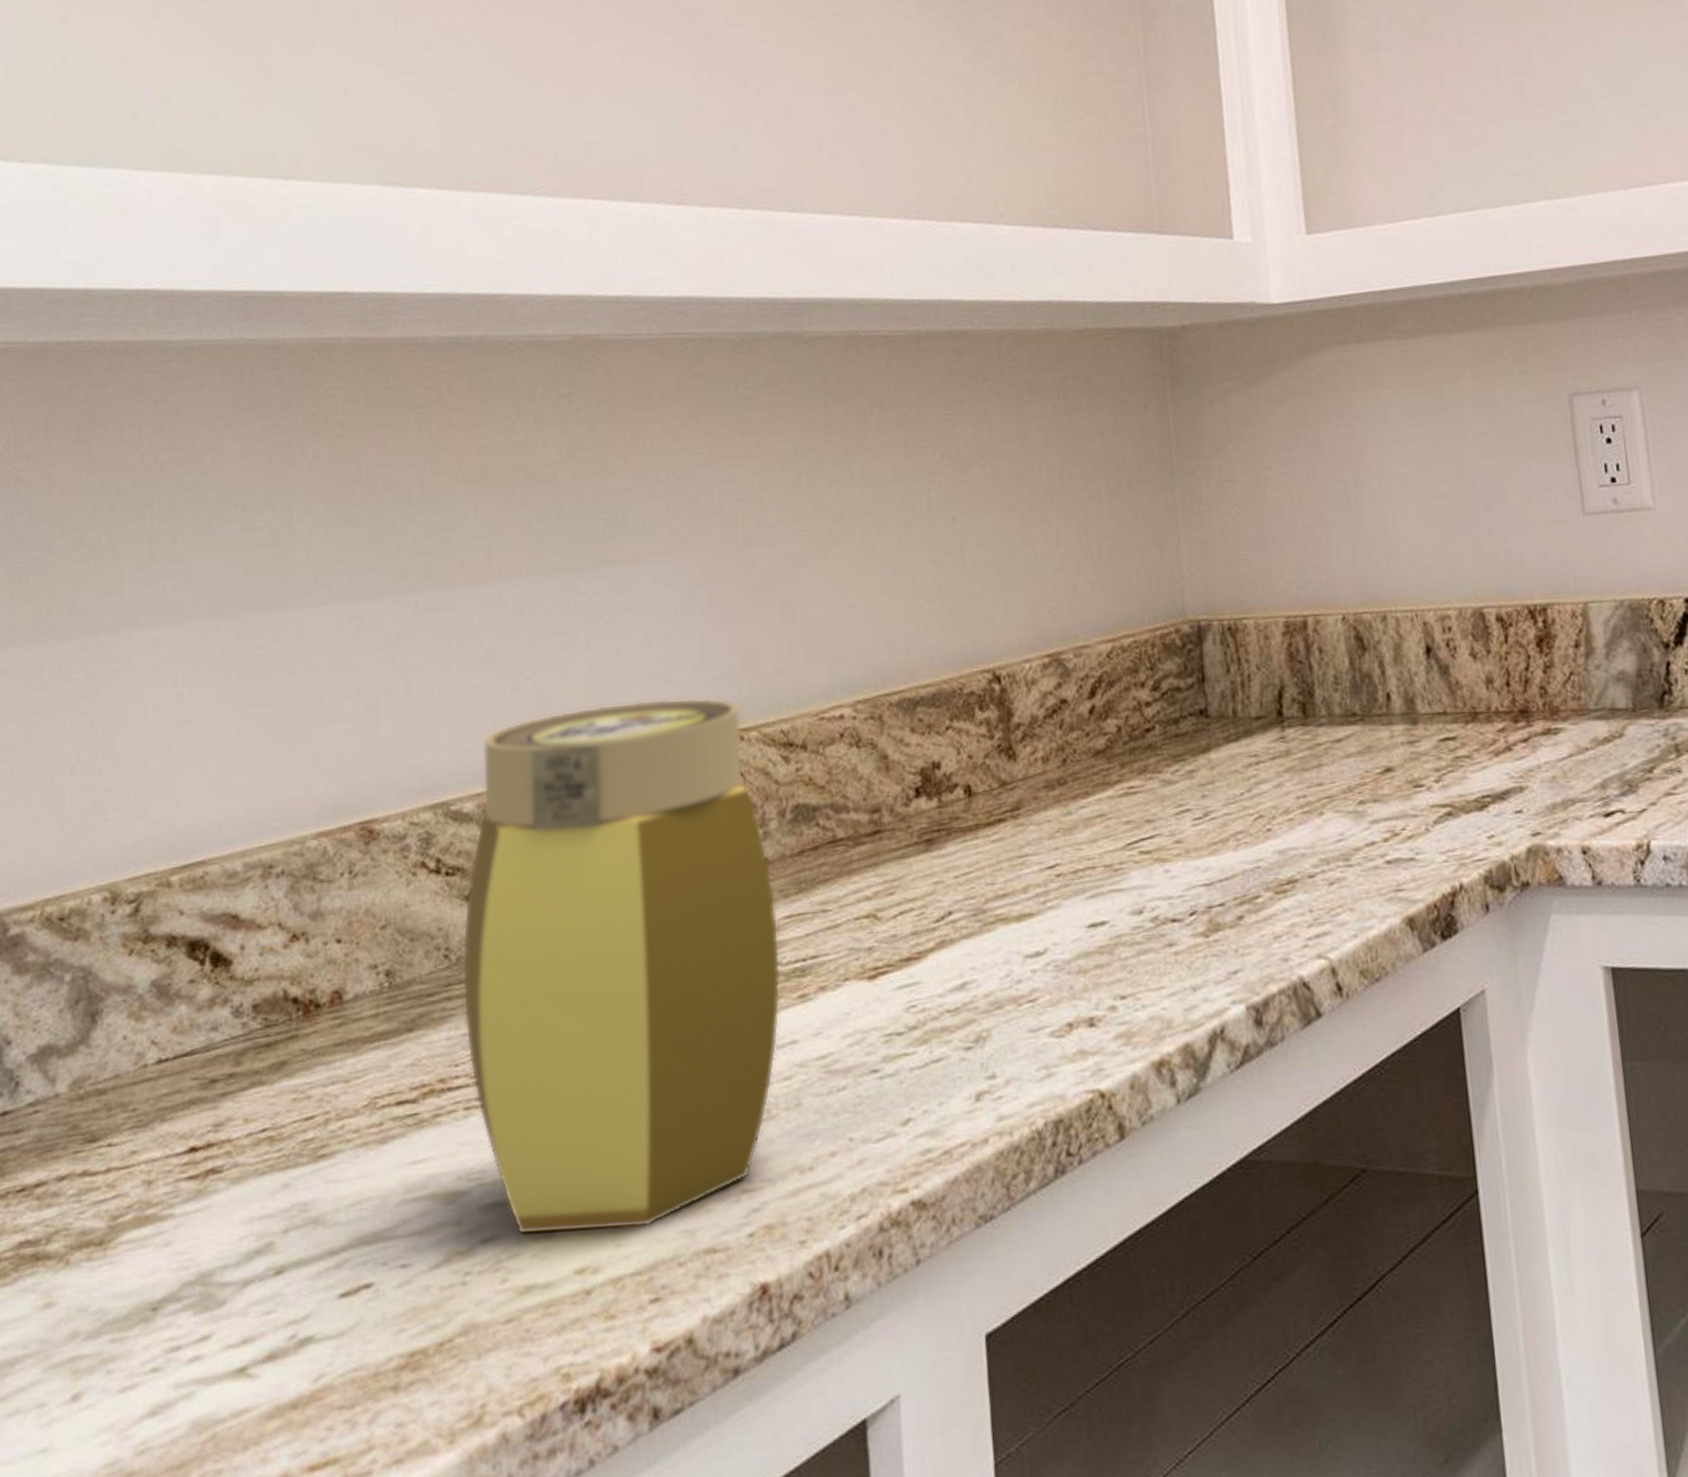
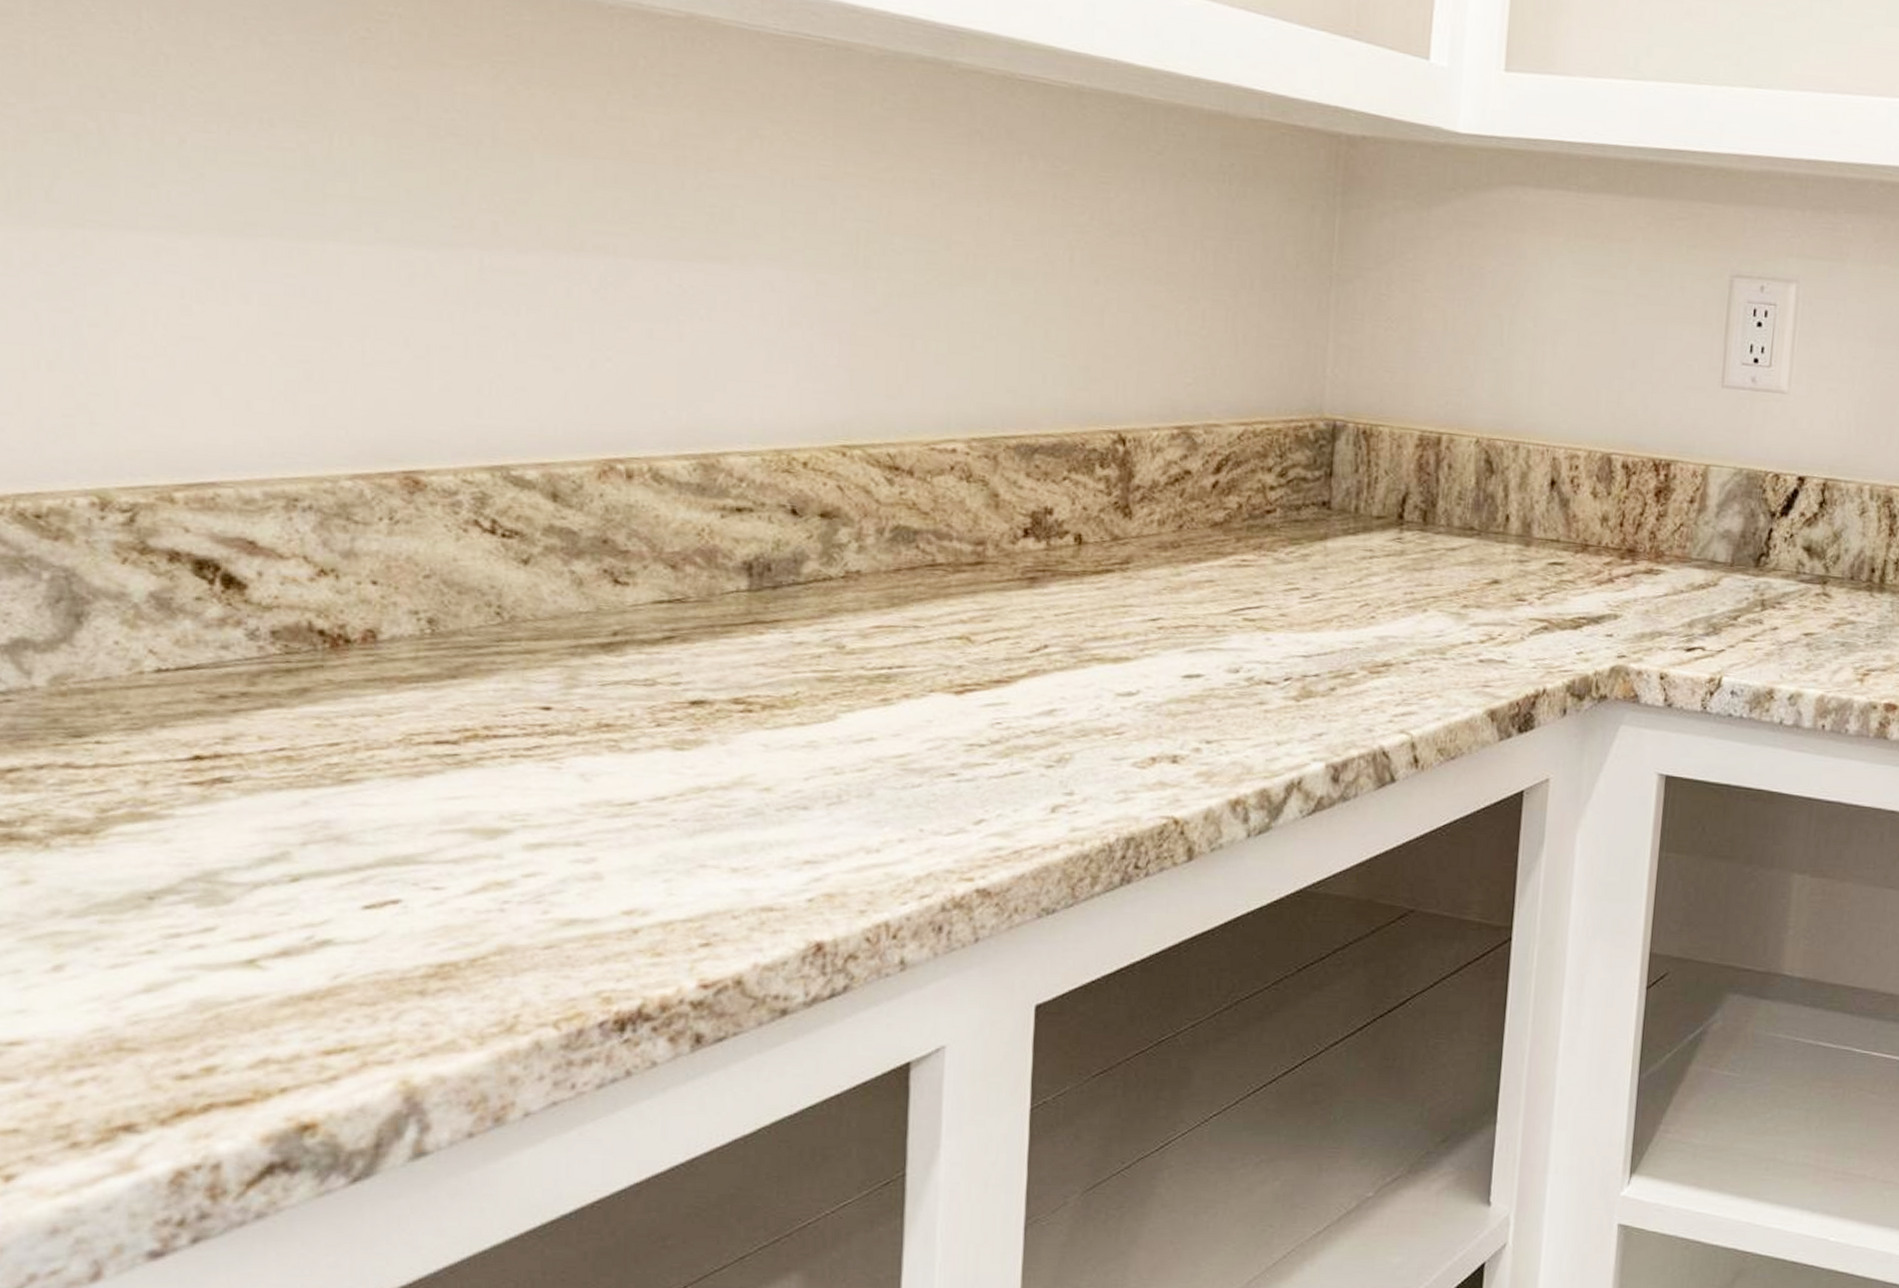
jar: present [462,697,781,1236] -> none [515,397,866,883]

